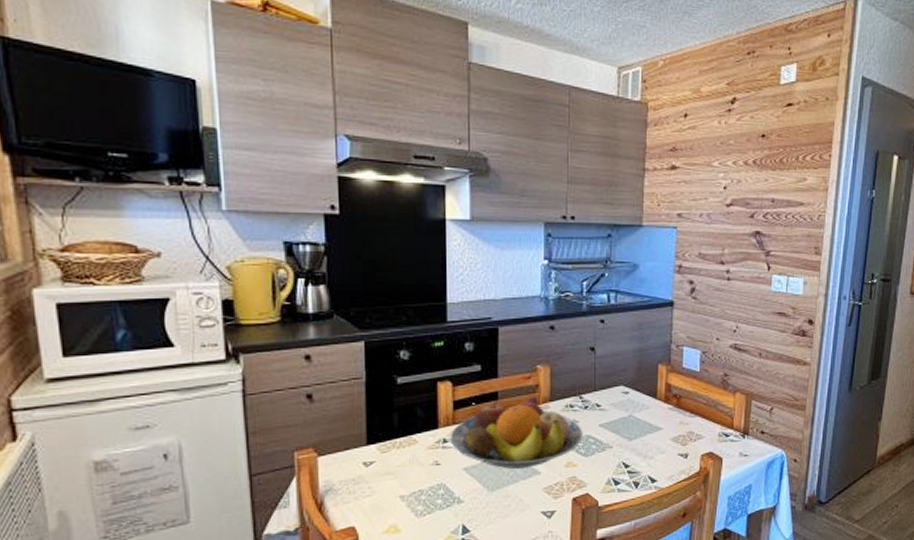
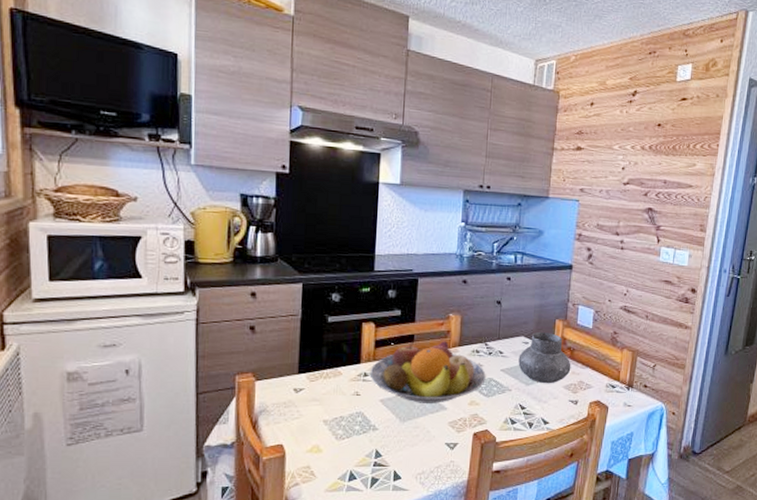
vase: none [618,378,678,438] -> present [518,331,571,384]

